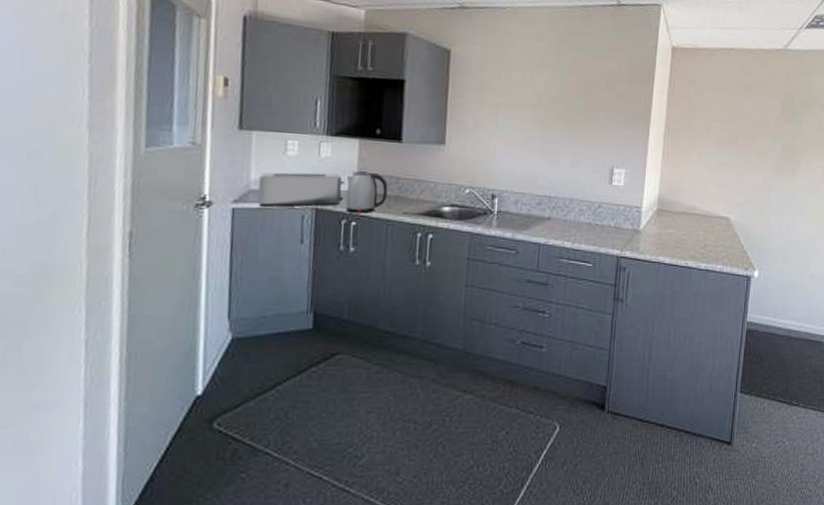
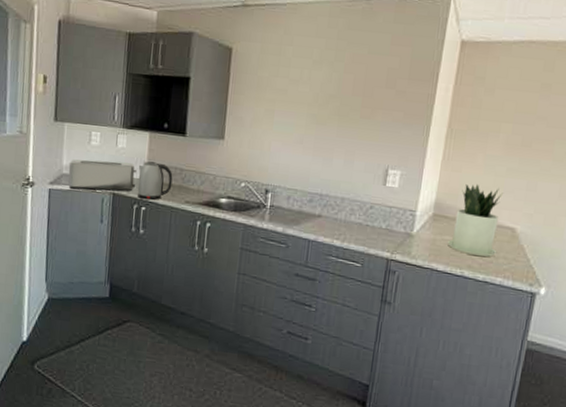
planter: none [671,179,717,247] -> present [446,184,503,257]

